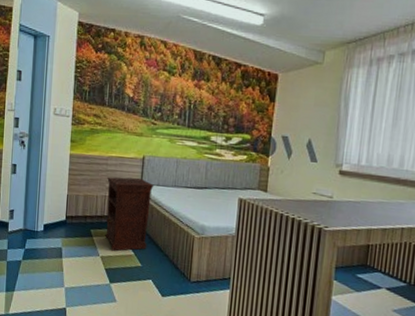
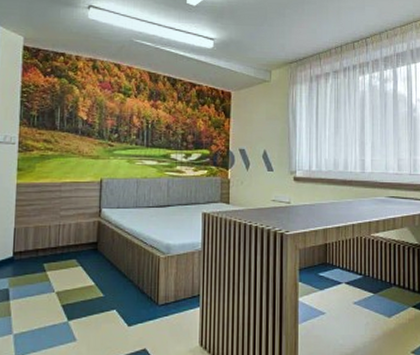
nightstand: present [105,177,154,251] -> none [61,202,114,284]

